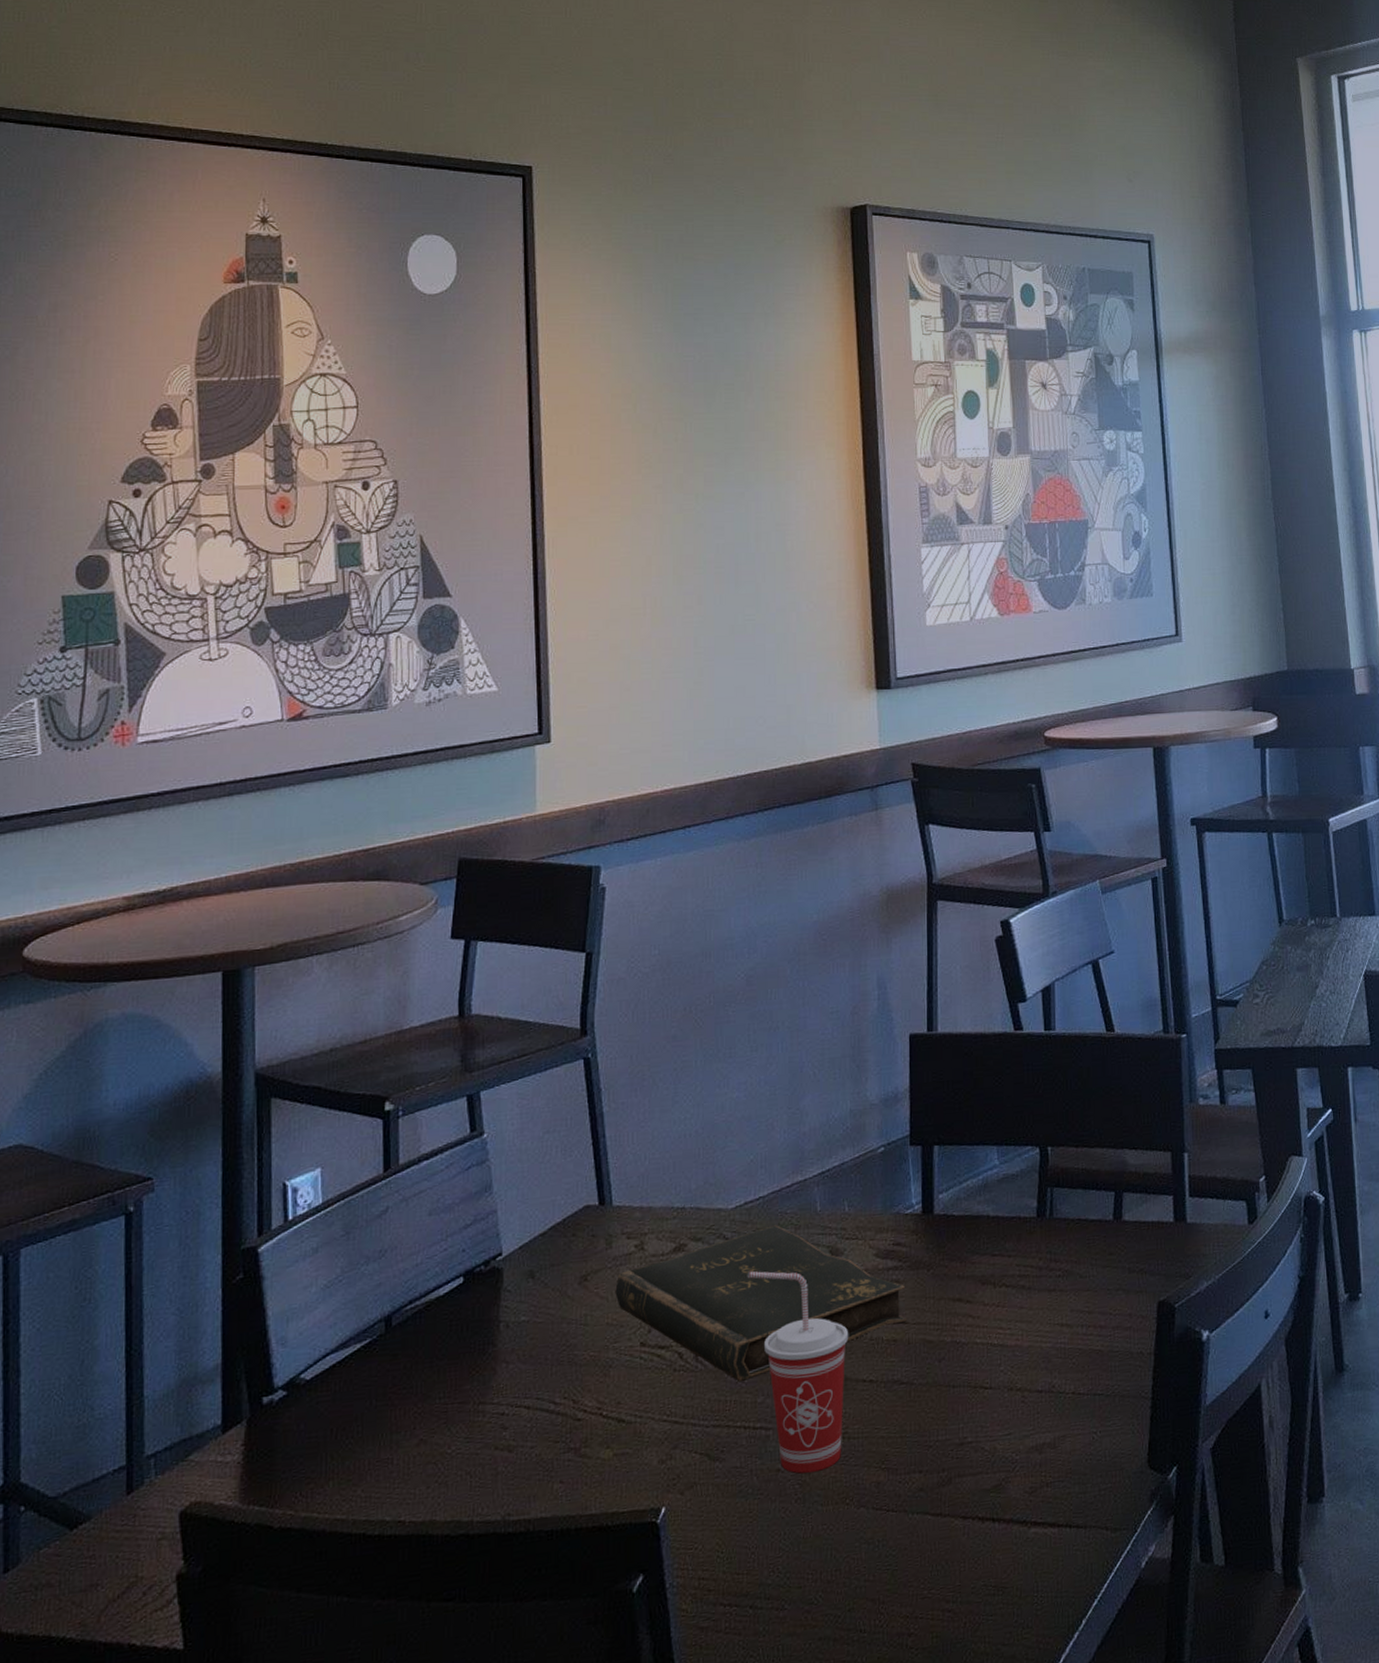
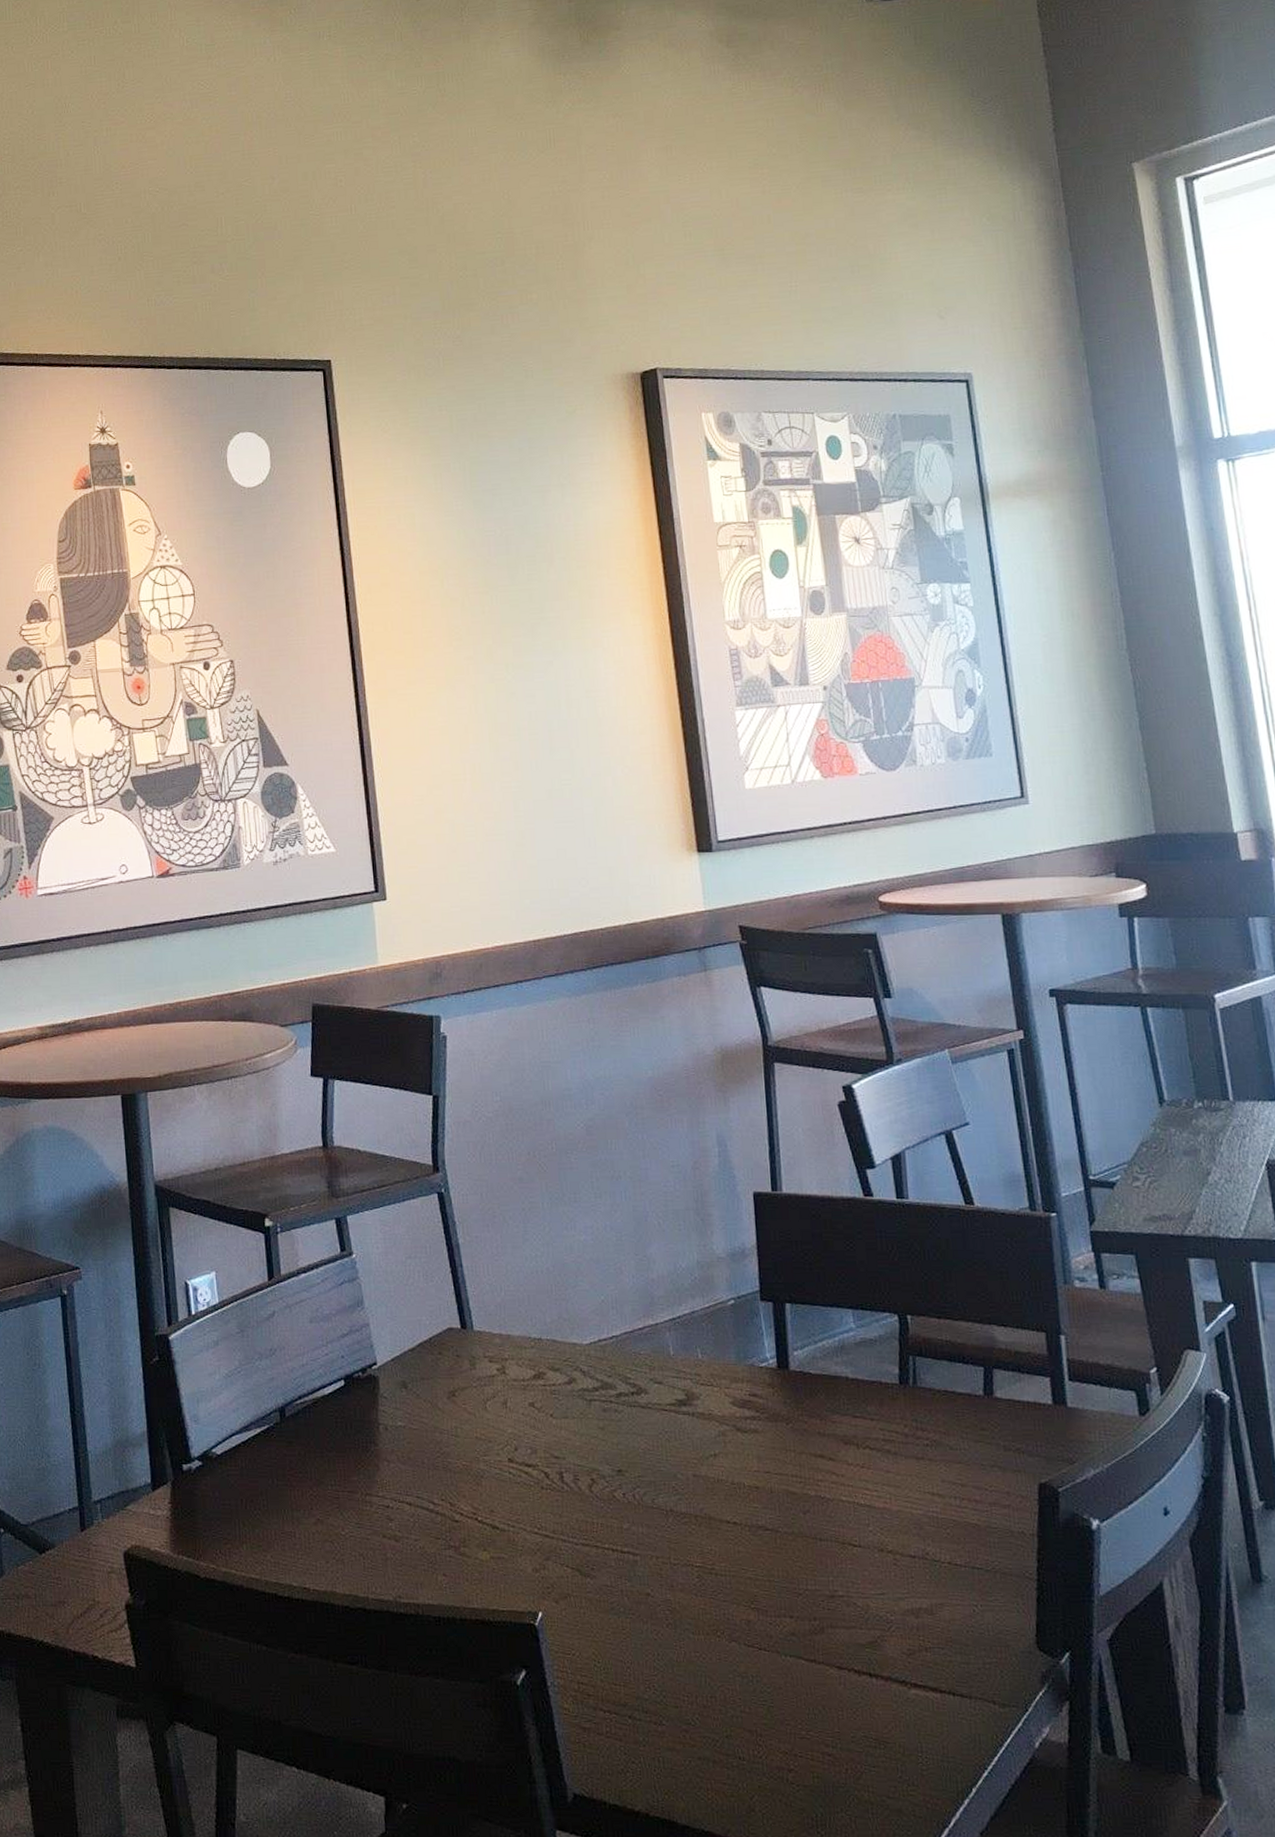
bible: present [615,1225,908,1383] -> none [481,1364,769,1508]
beverage cup: present [747,1271,849,1474] -> none [605,1404,710,1602]

